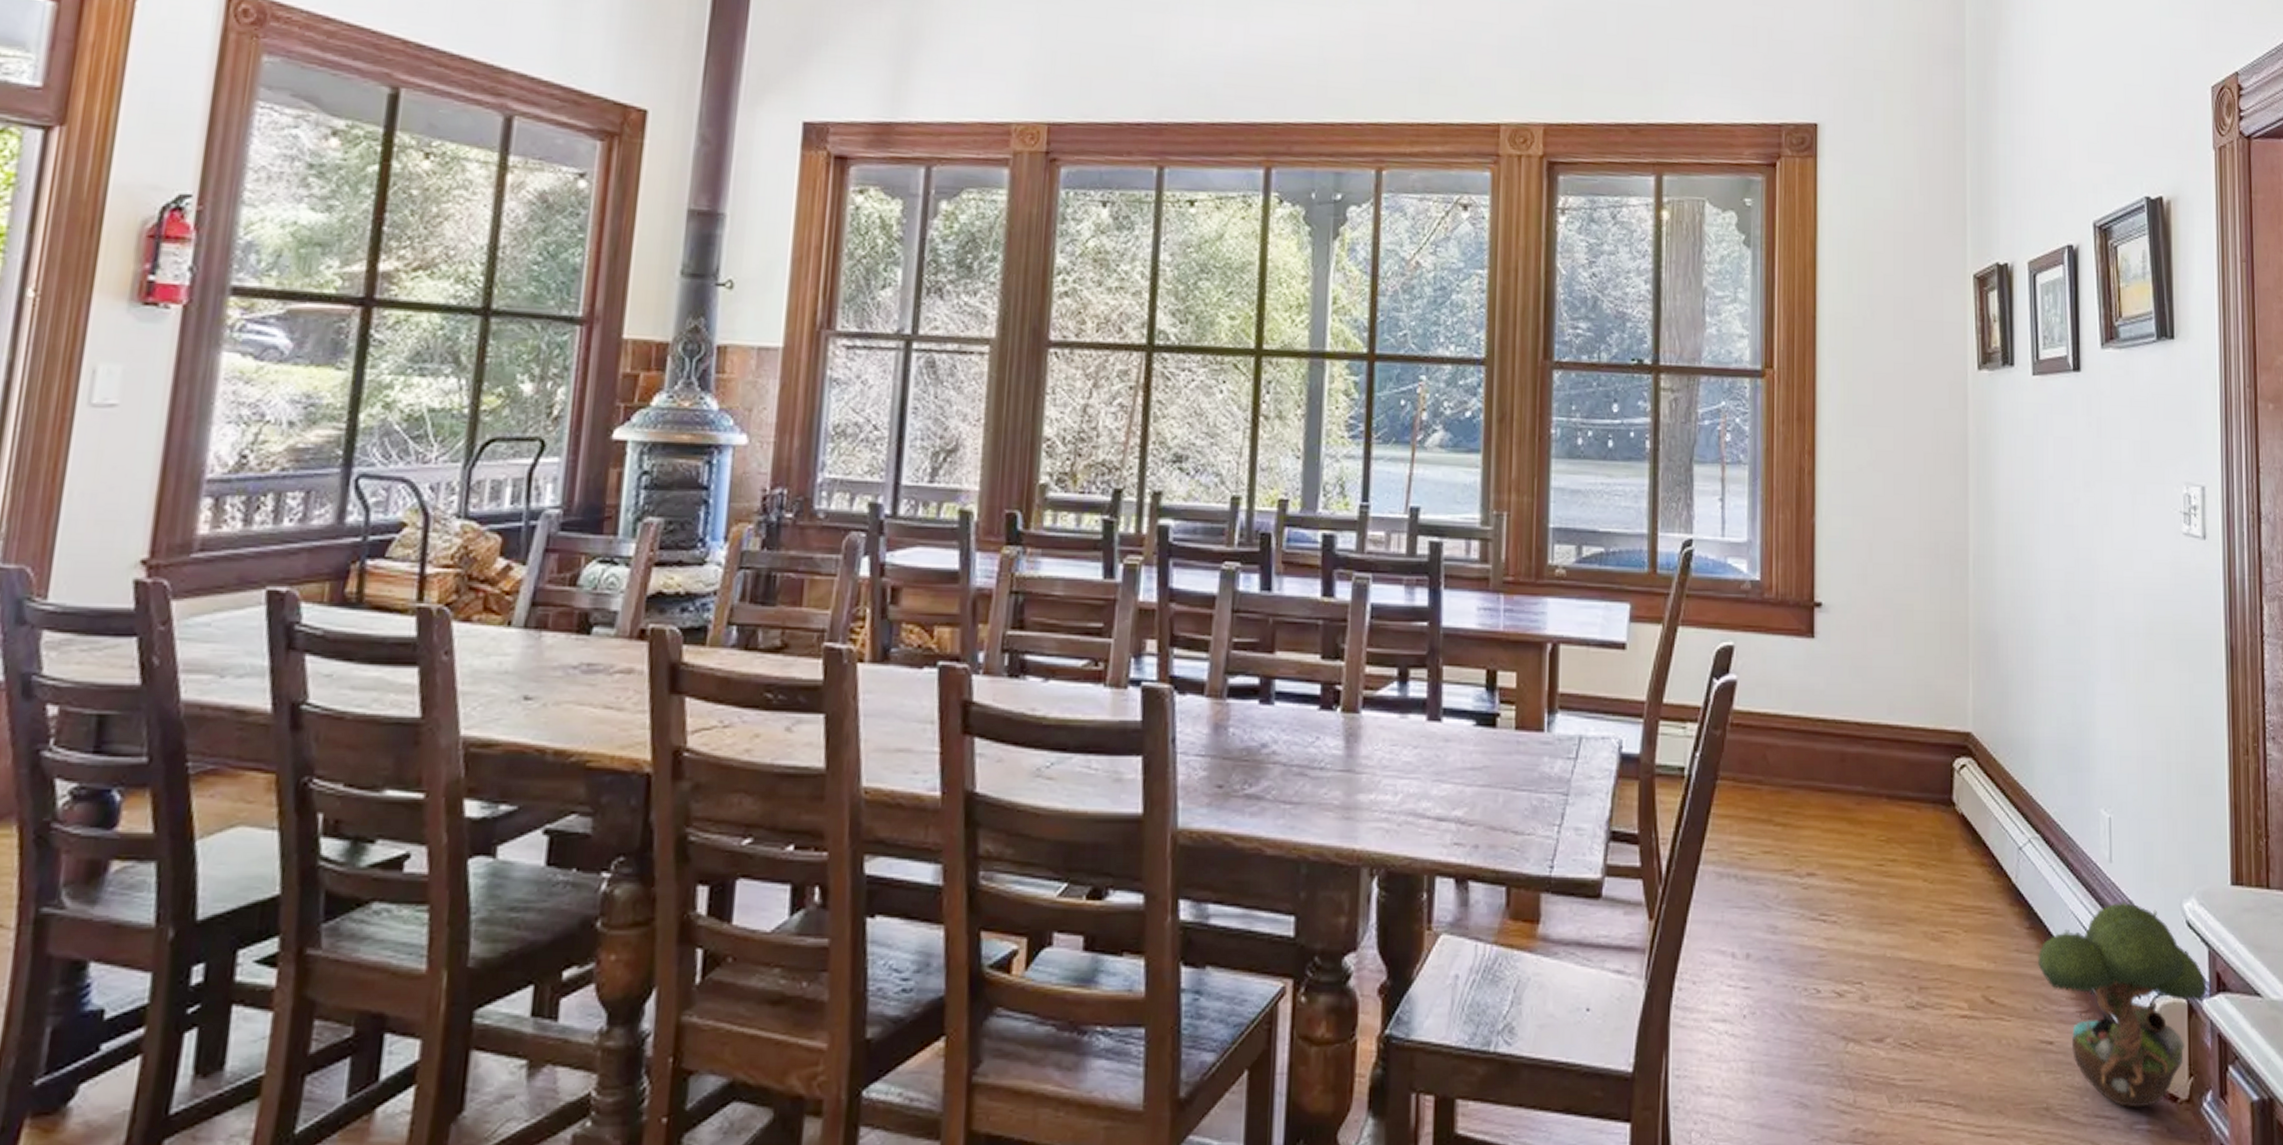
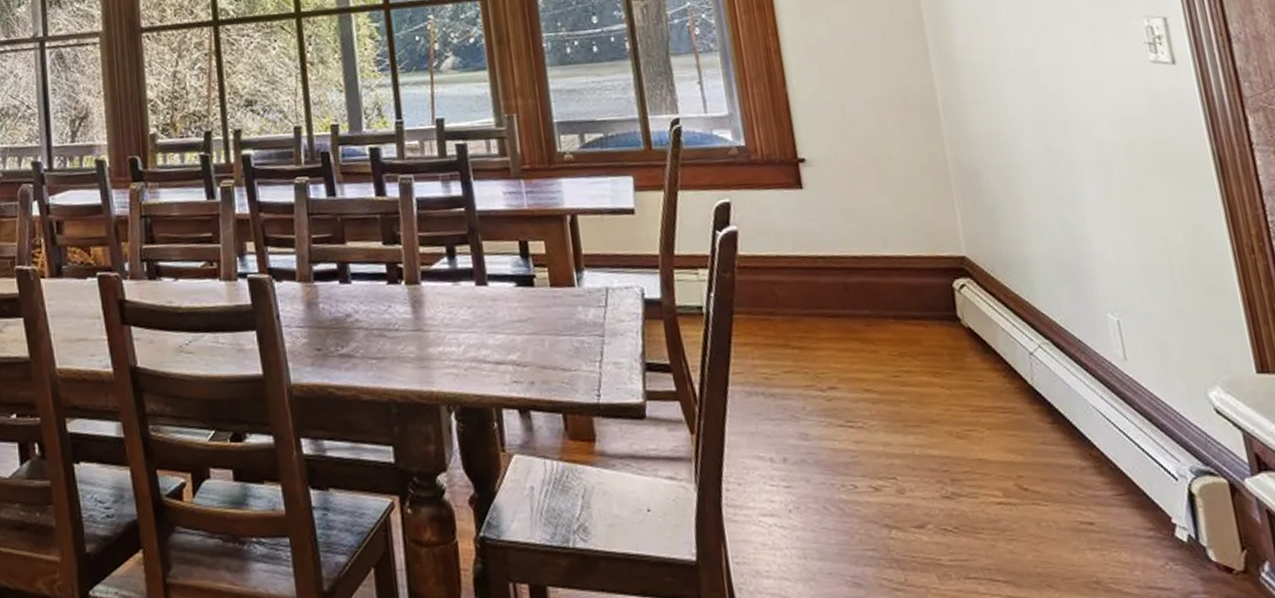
decorative tree: present [2037,900,2207,1108] -> none [1064,392,1248,580]

